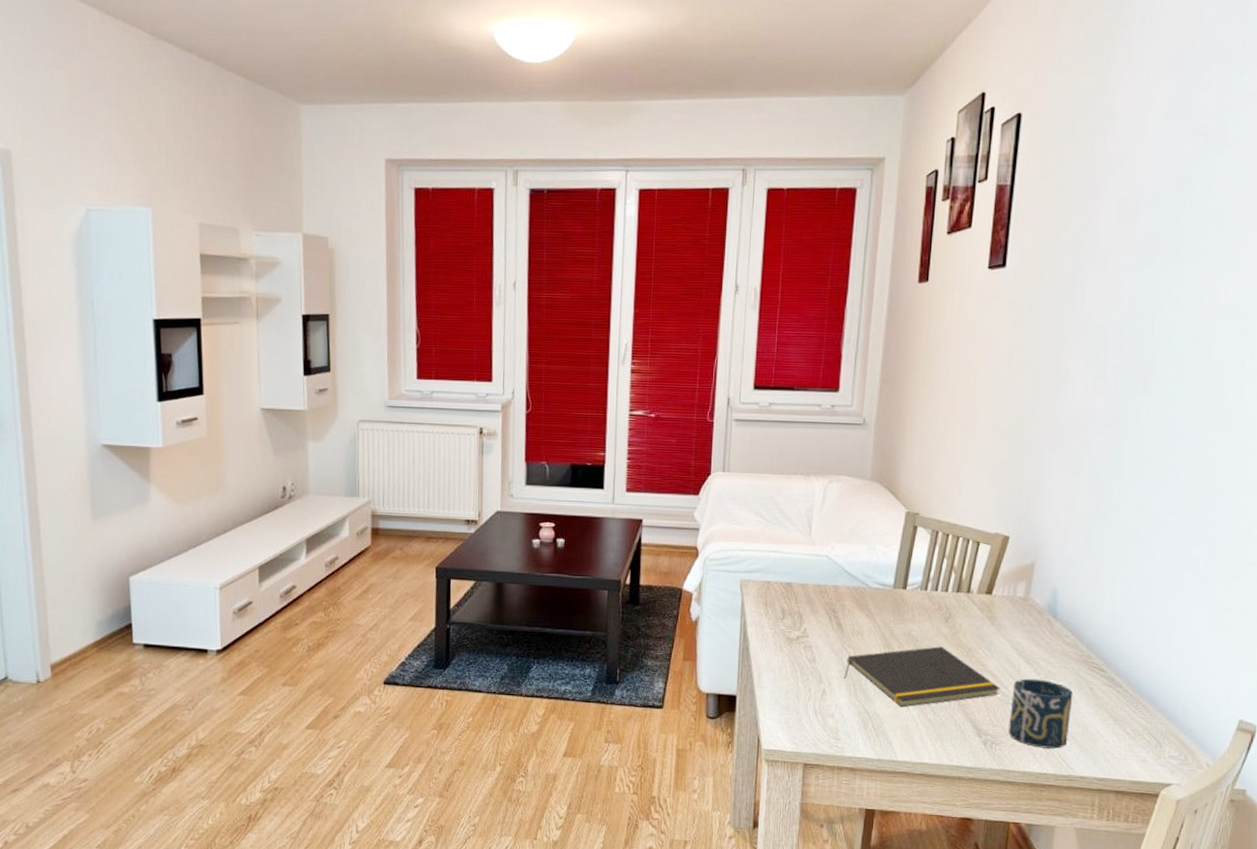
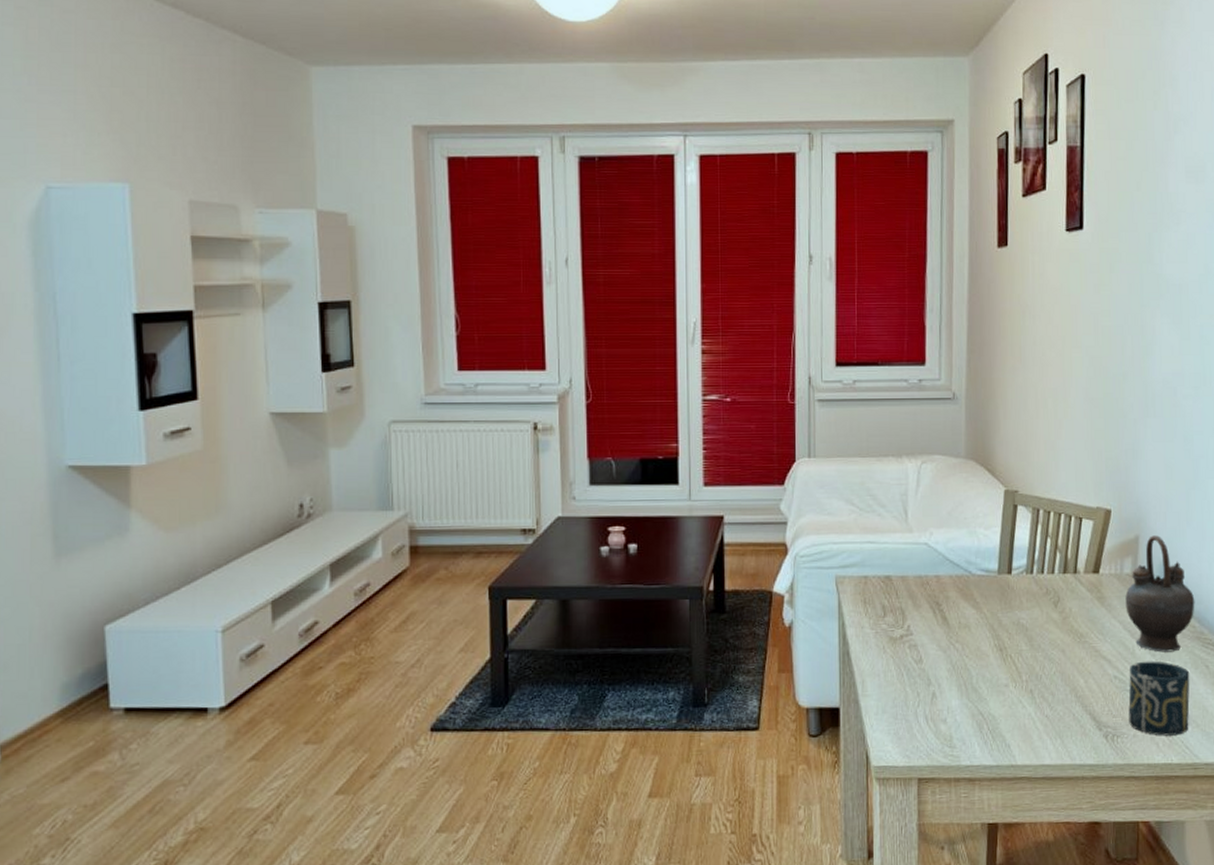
notepad: present [843,646,1001,708] -> none [953,634,1117,705]
teapot: none [1015,563,1086,672] -> present [1125,535,1195,653]

